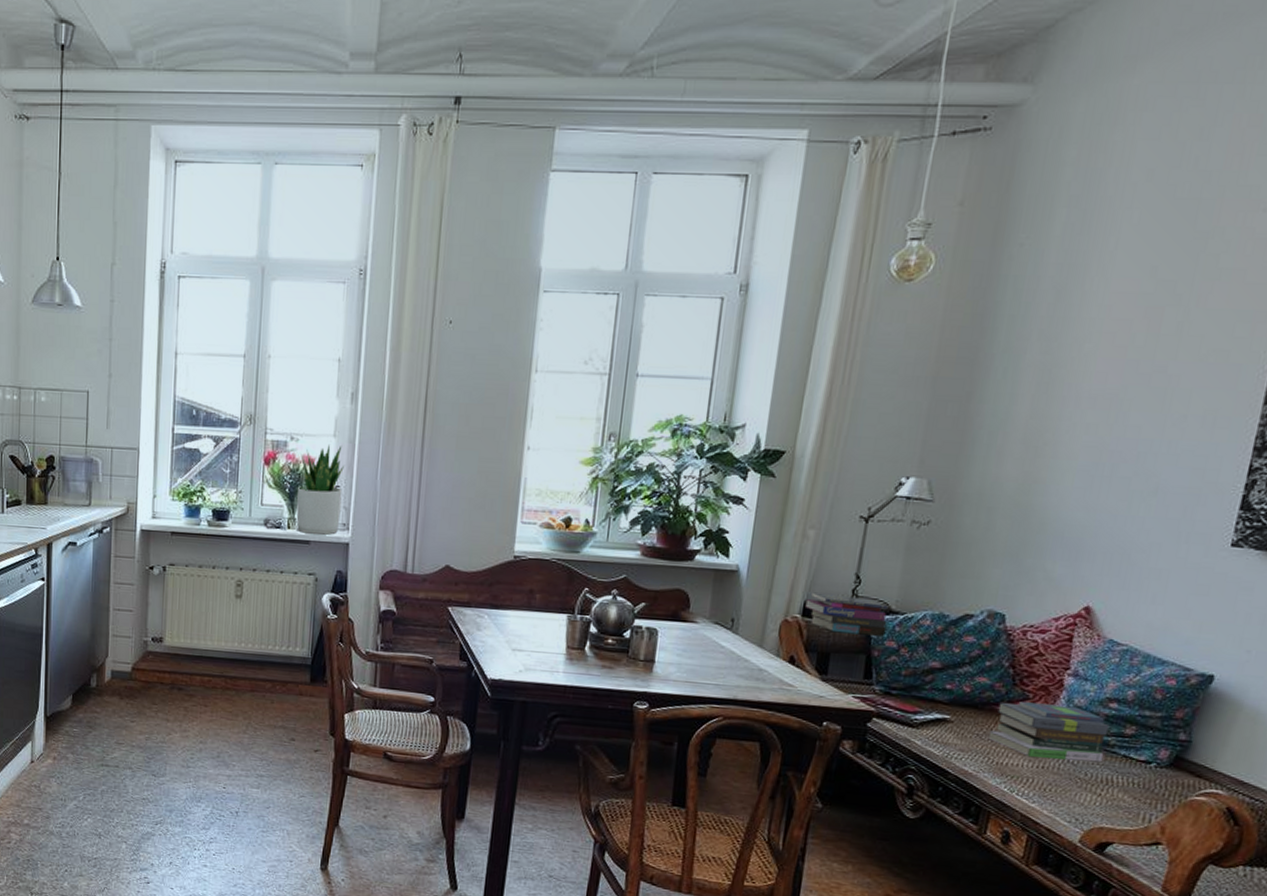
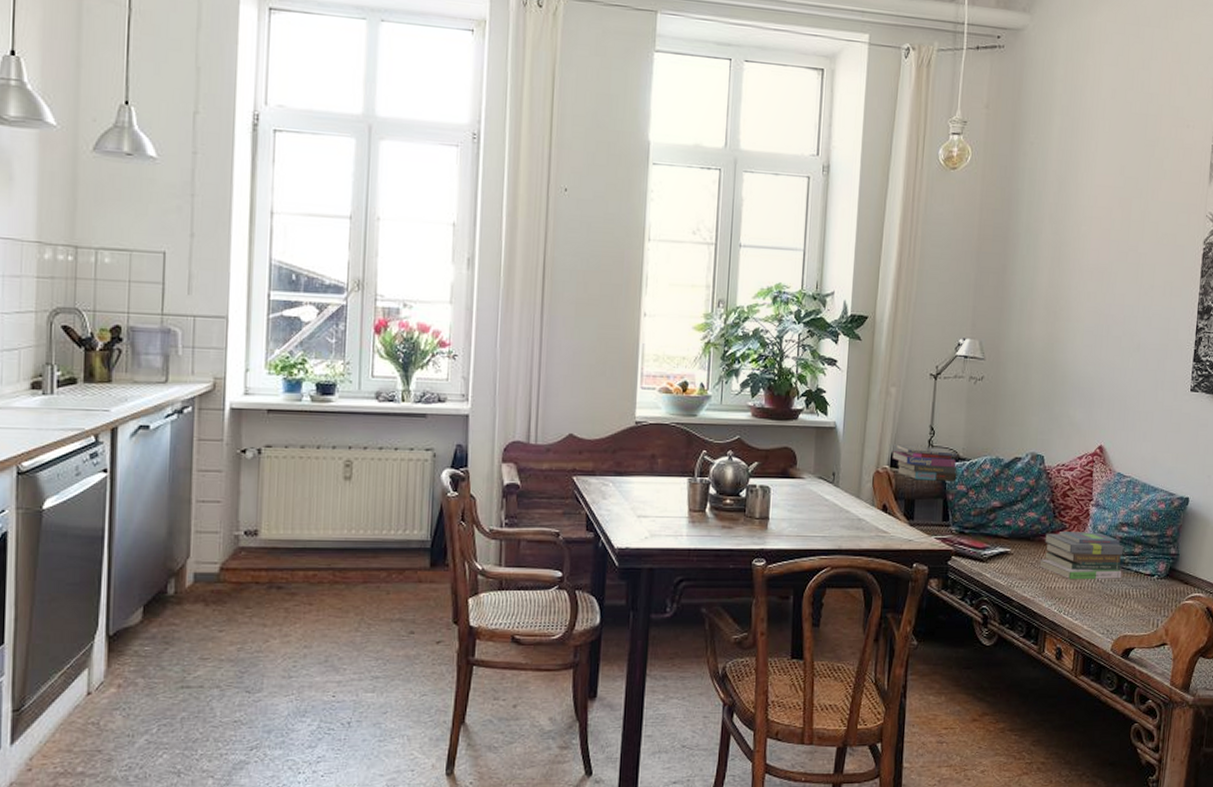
planter: present [296,445,344,535] -> none [411,312,461,407]

